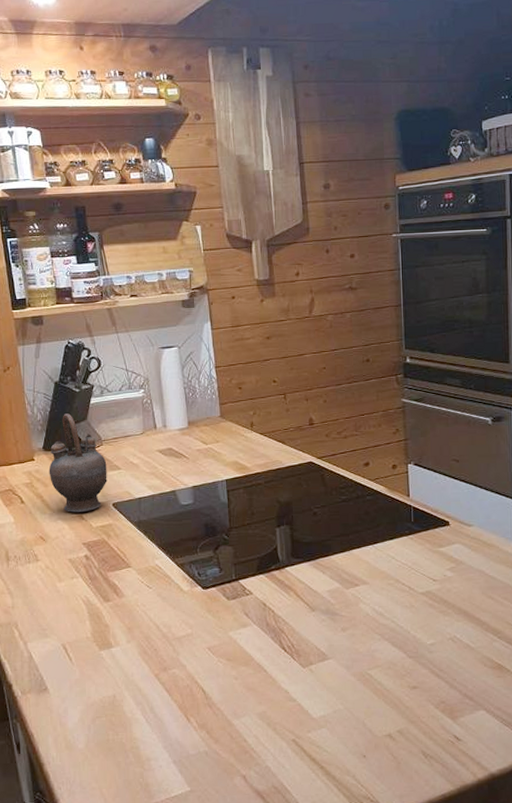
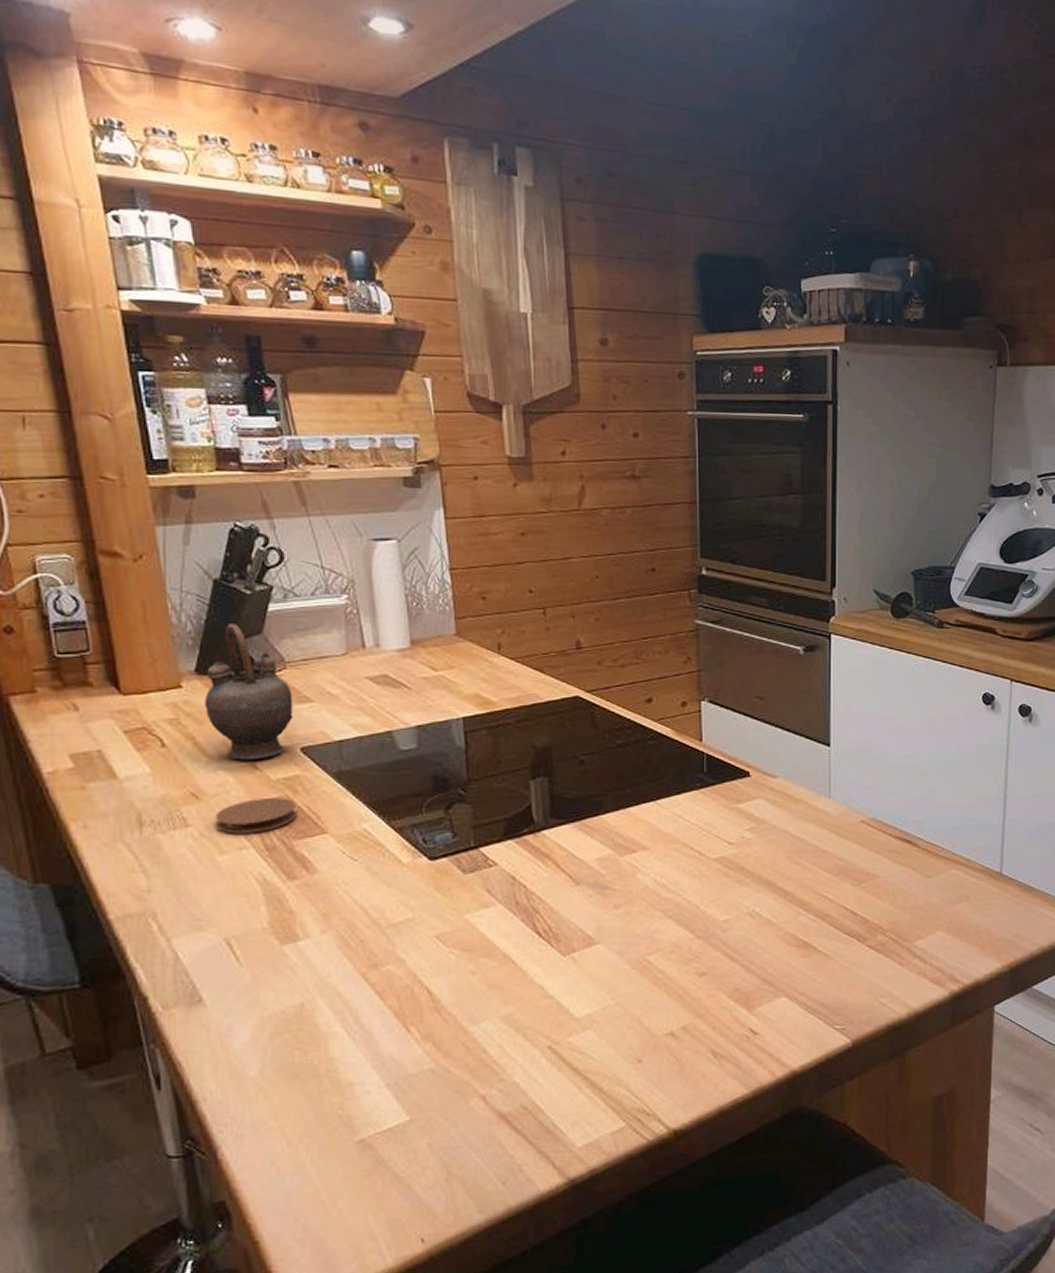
coaster: none [56,541,111,567] -> present [215,798,298,834]

